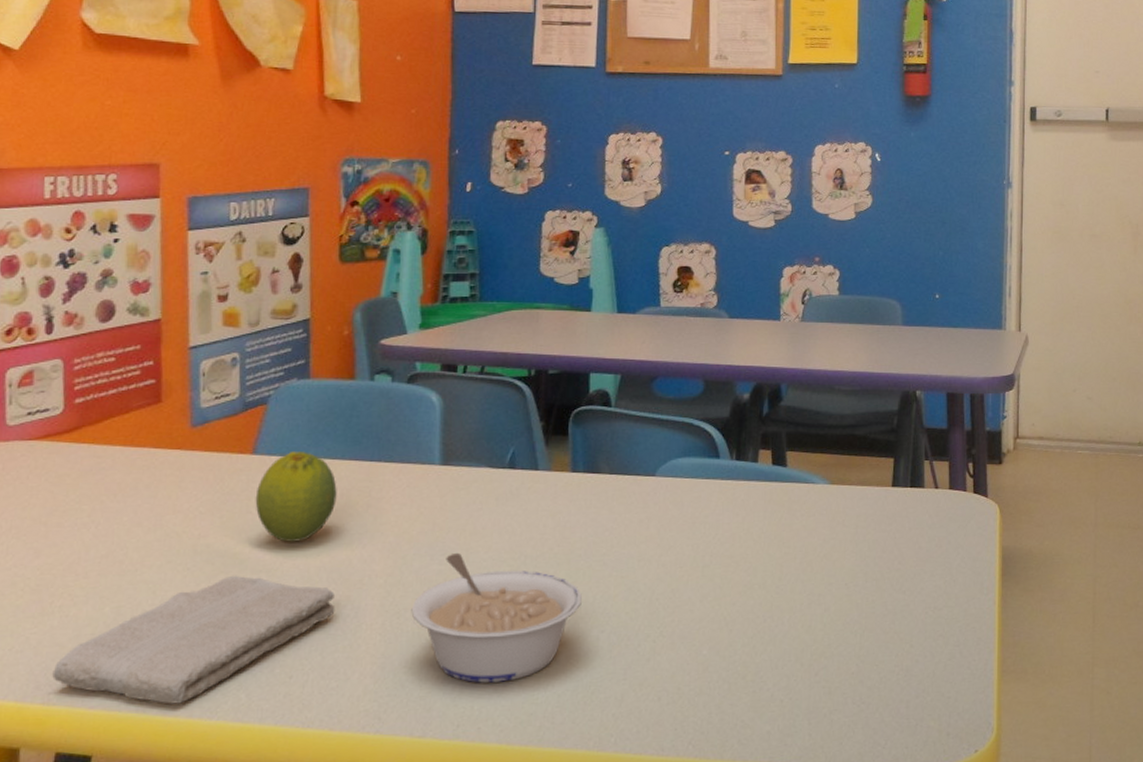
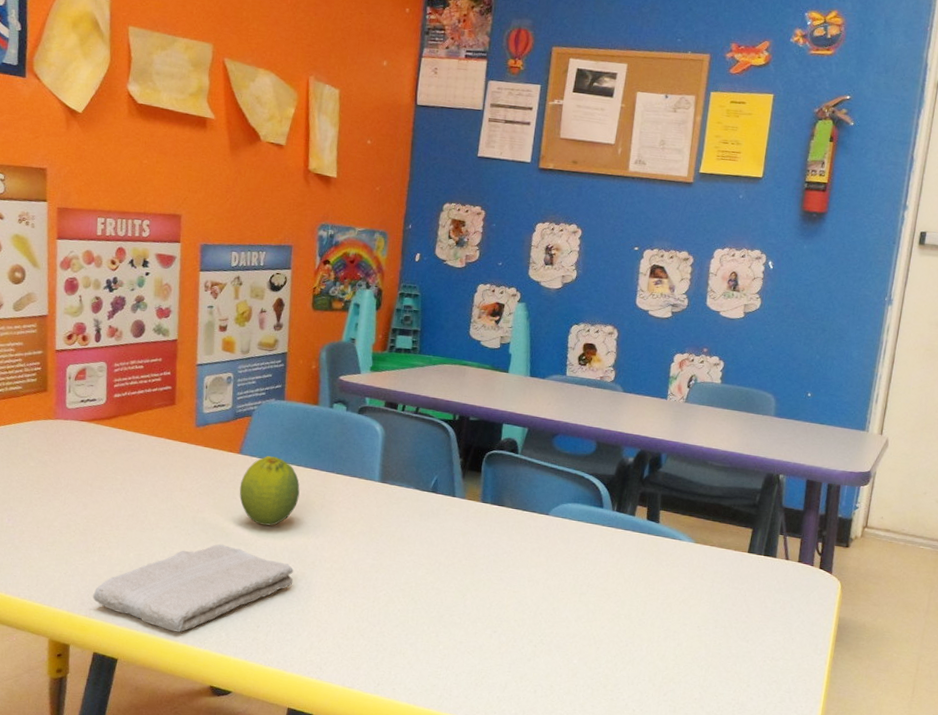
legume: present [411,552,582,683] -> none [349,552,481,658]

